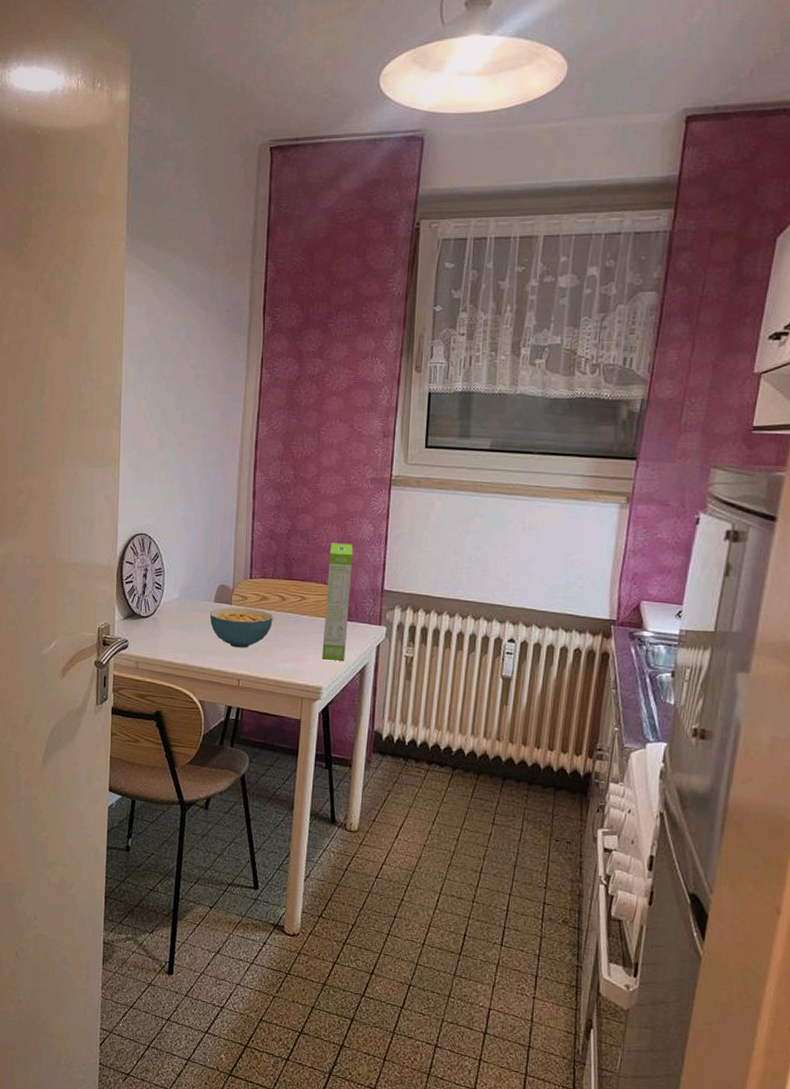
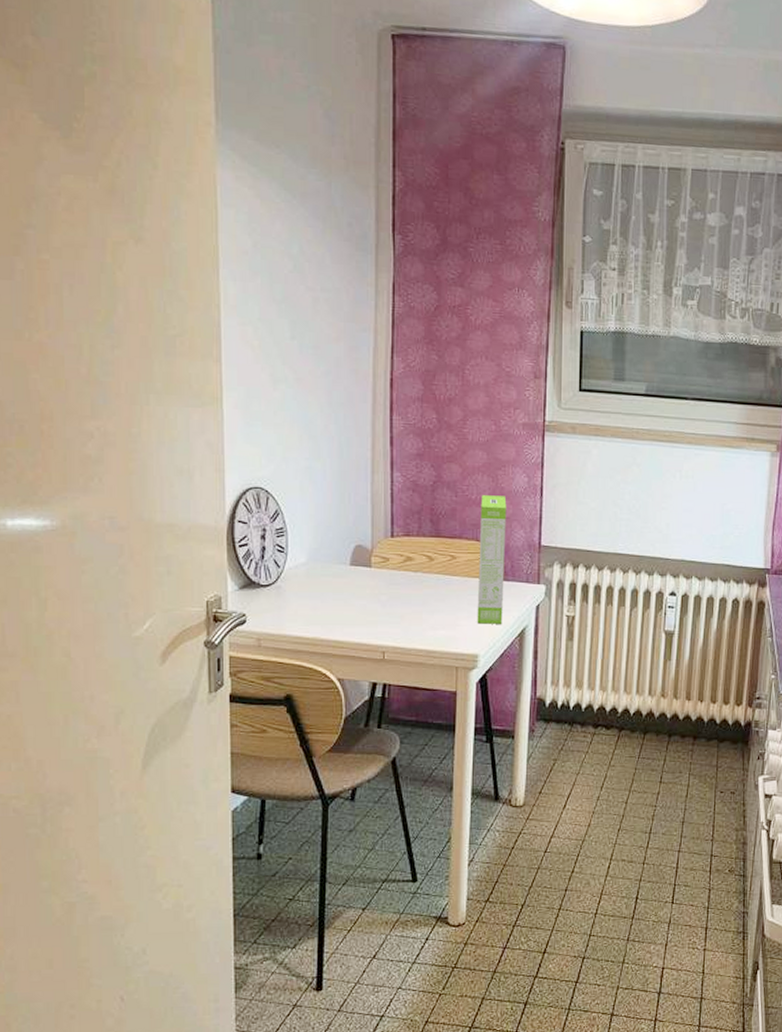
cereal bowl: present [209,607,273,648] -> none [345,571,420,616]

